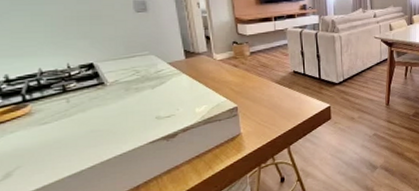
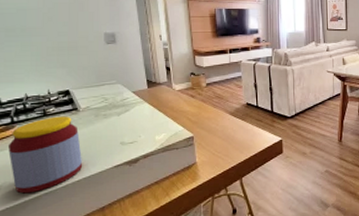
jar: none [21,91,113,179] -> present [8,116,83,194]

